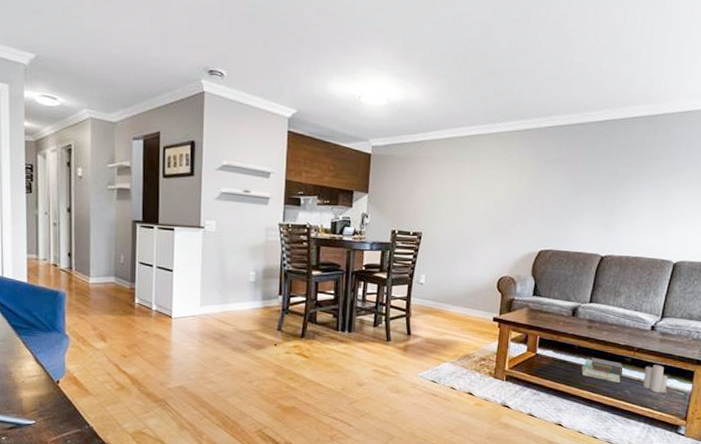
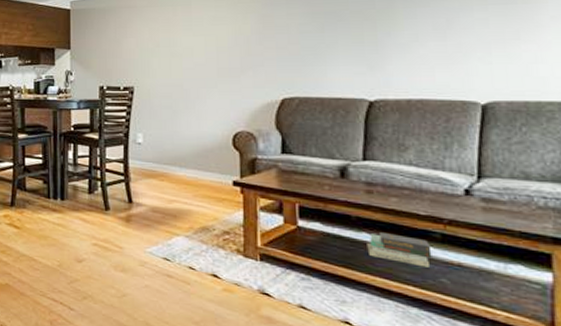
candle: present [643,364,668,393] -> none [466,242,510,285]

